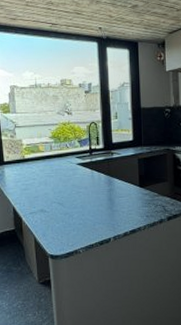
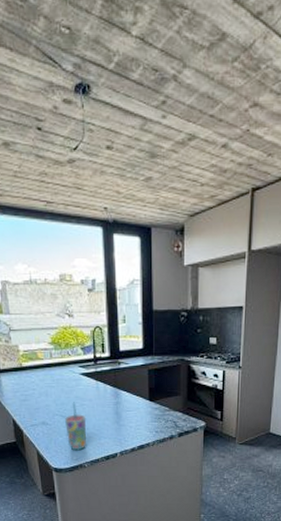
cup: none [62,190,82,237] -> present [65,402,87,451]

